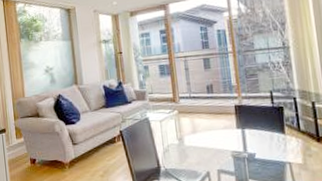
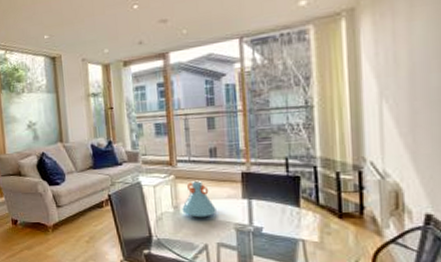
vase: none [186,114,216,148] -> present [182,180,216,218]

